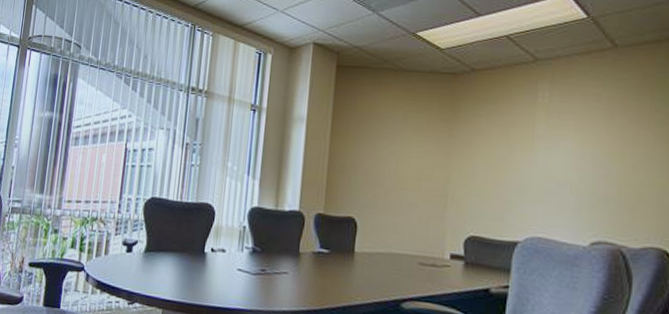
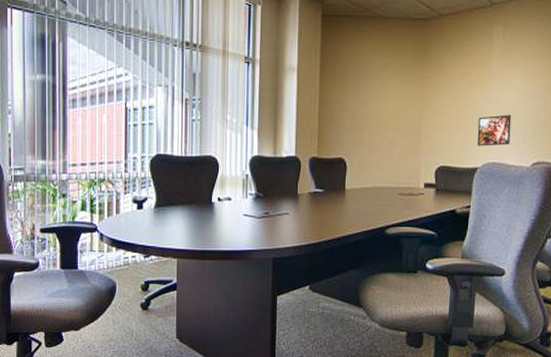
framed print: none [517,182,562,219] -> present [477,114,512,146]

